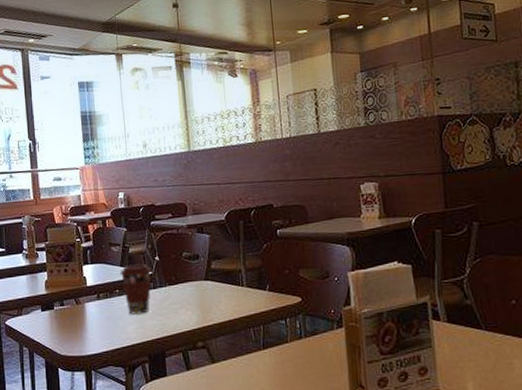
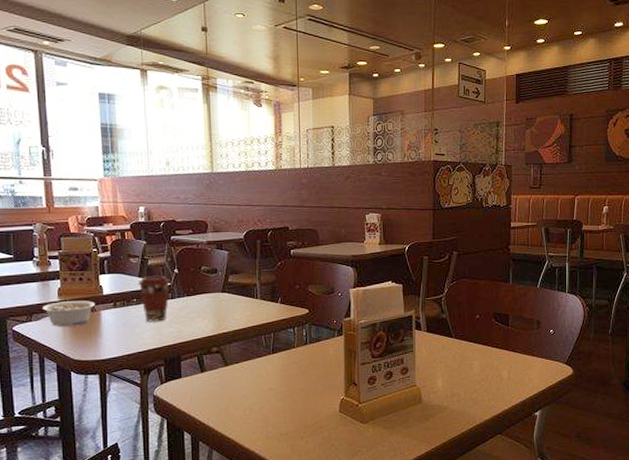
legume: none [31,293,80,320] -> present [42,301,96,327]

